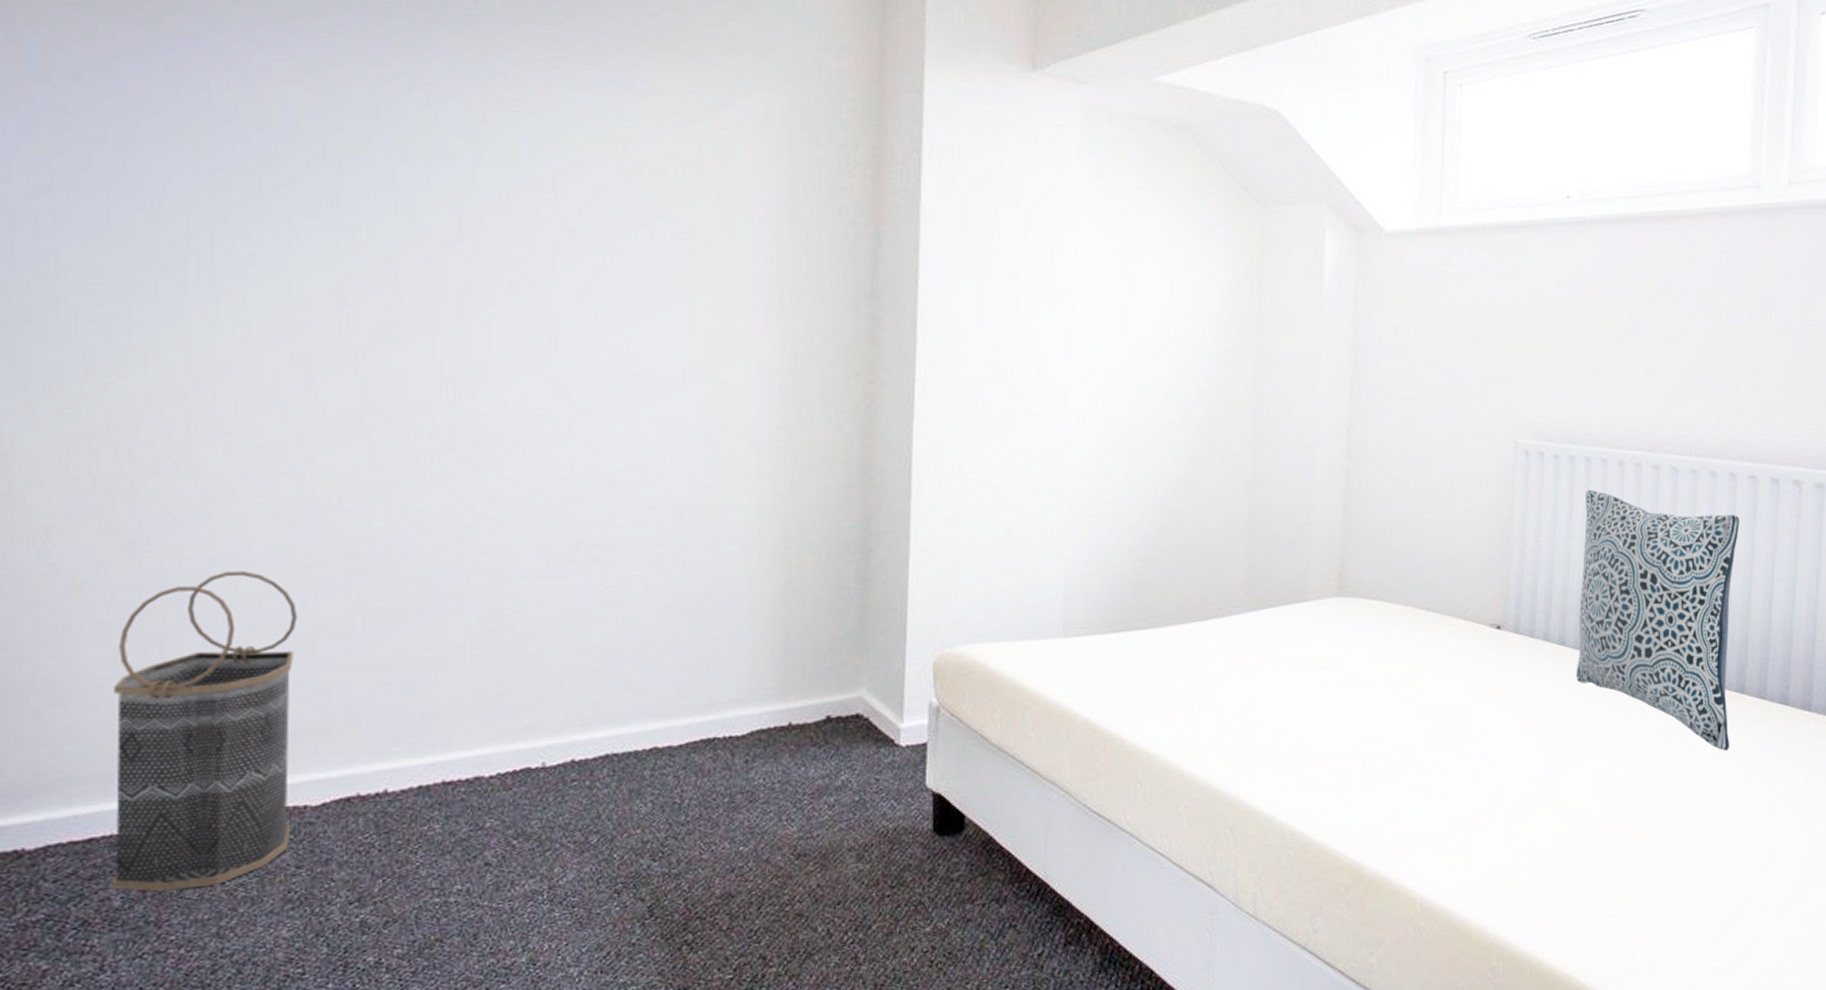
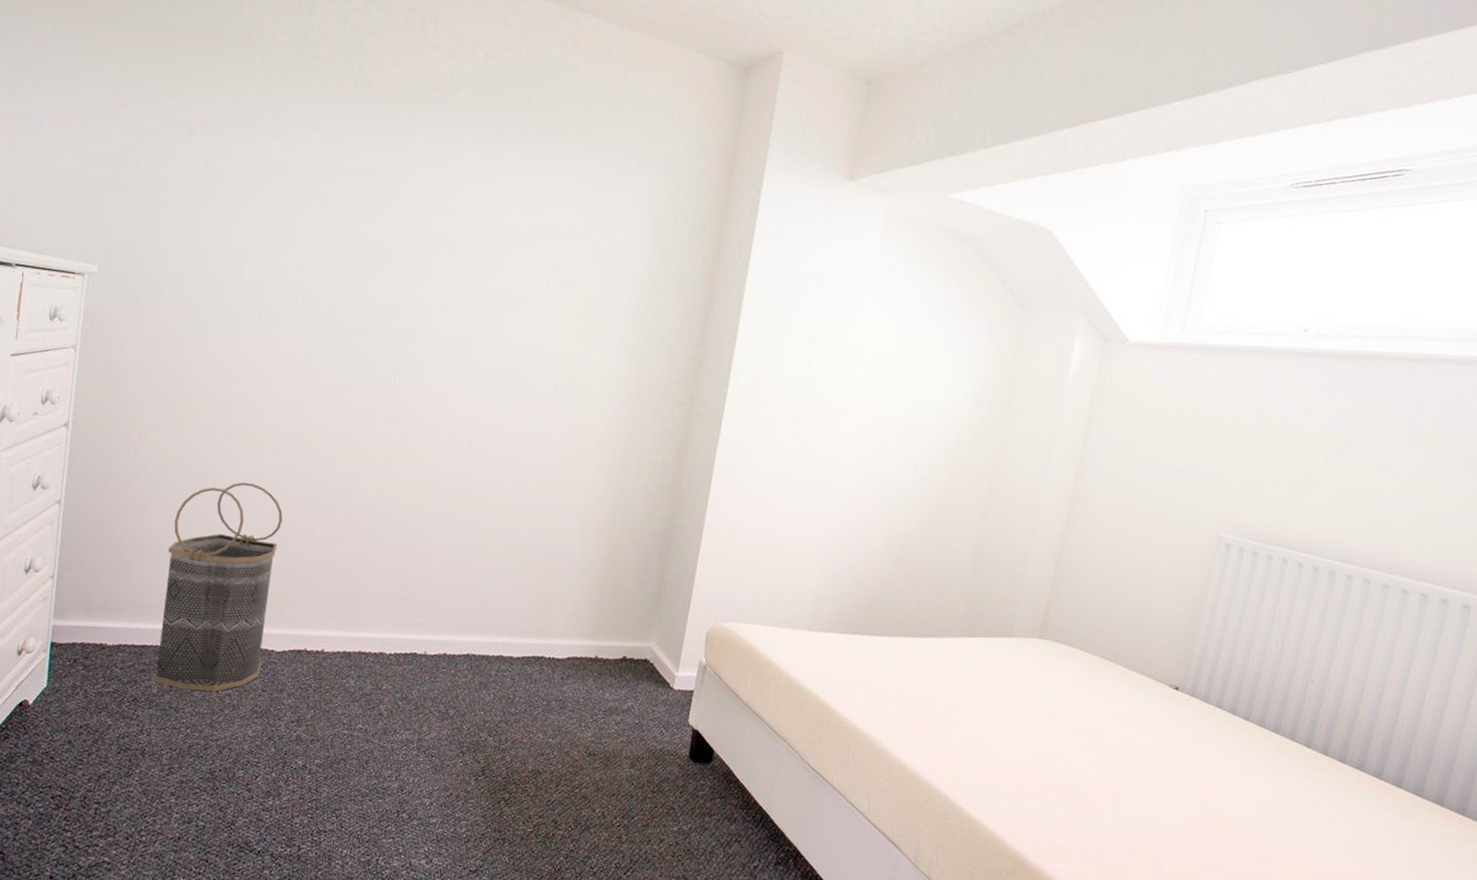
pillow: present [1576,489,1739,751] -> none [1241,586,1424,833]

